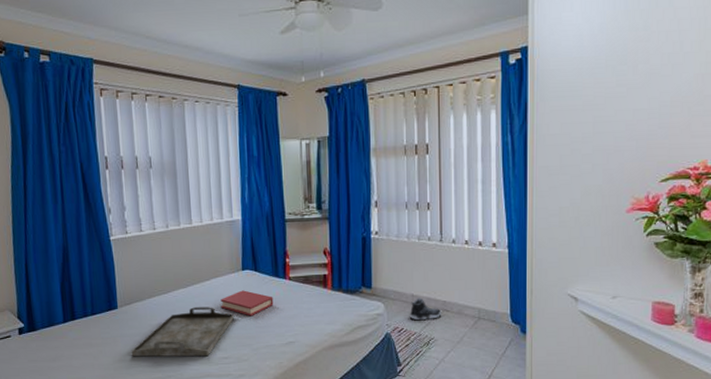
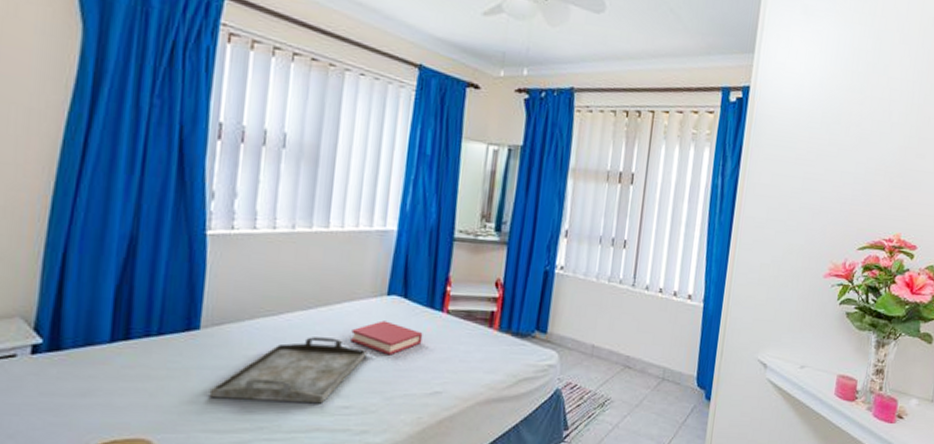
sneaker: present [409,298,442,321] -> none [586,349,624,377]

